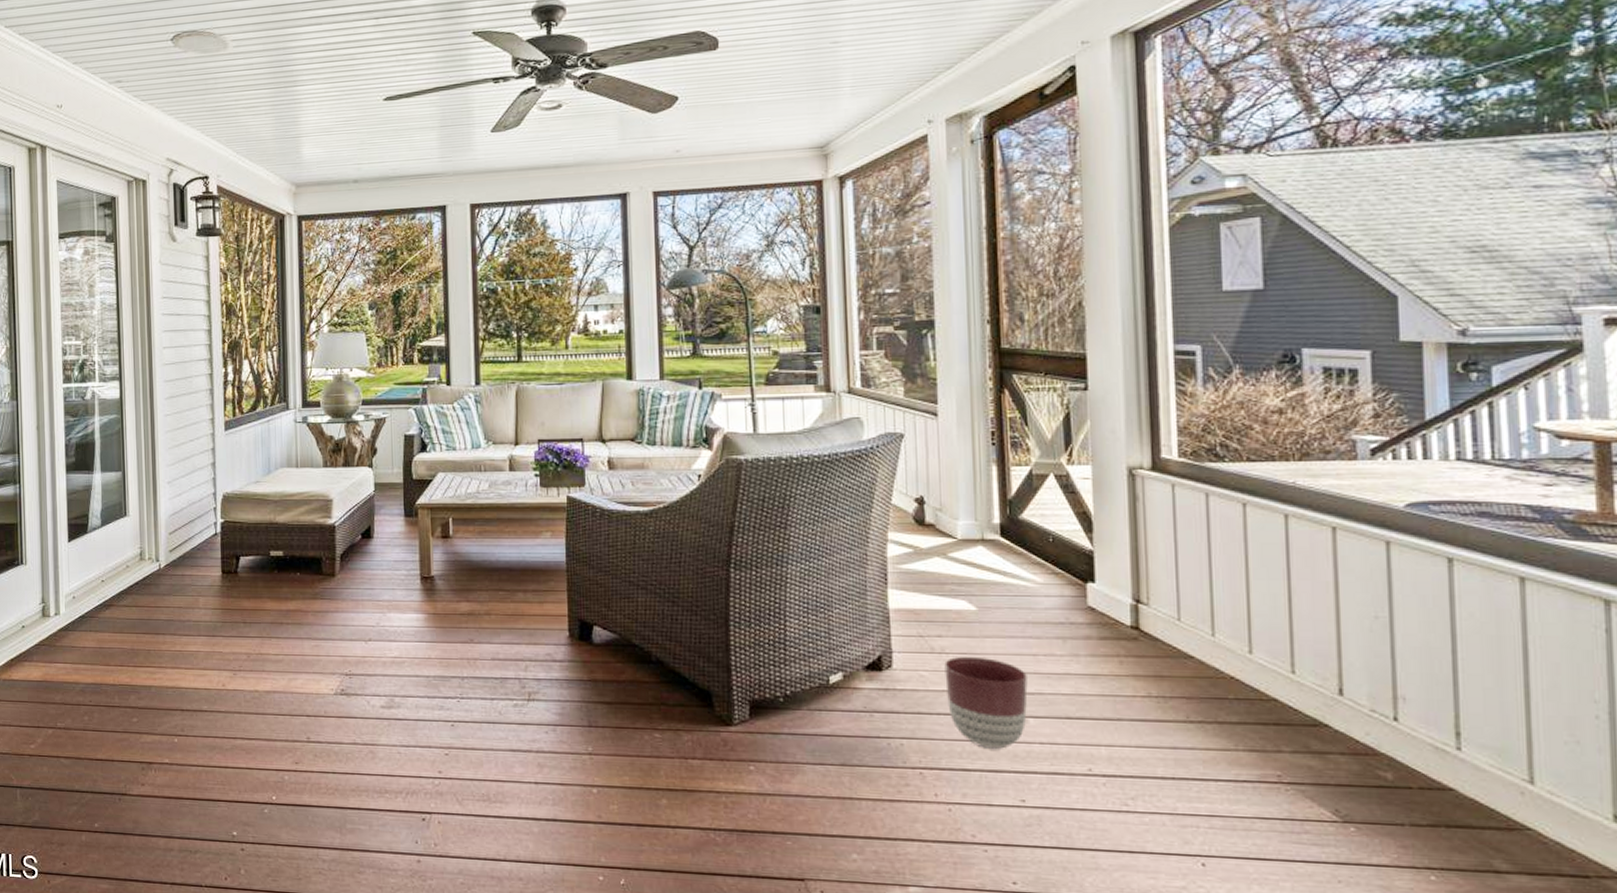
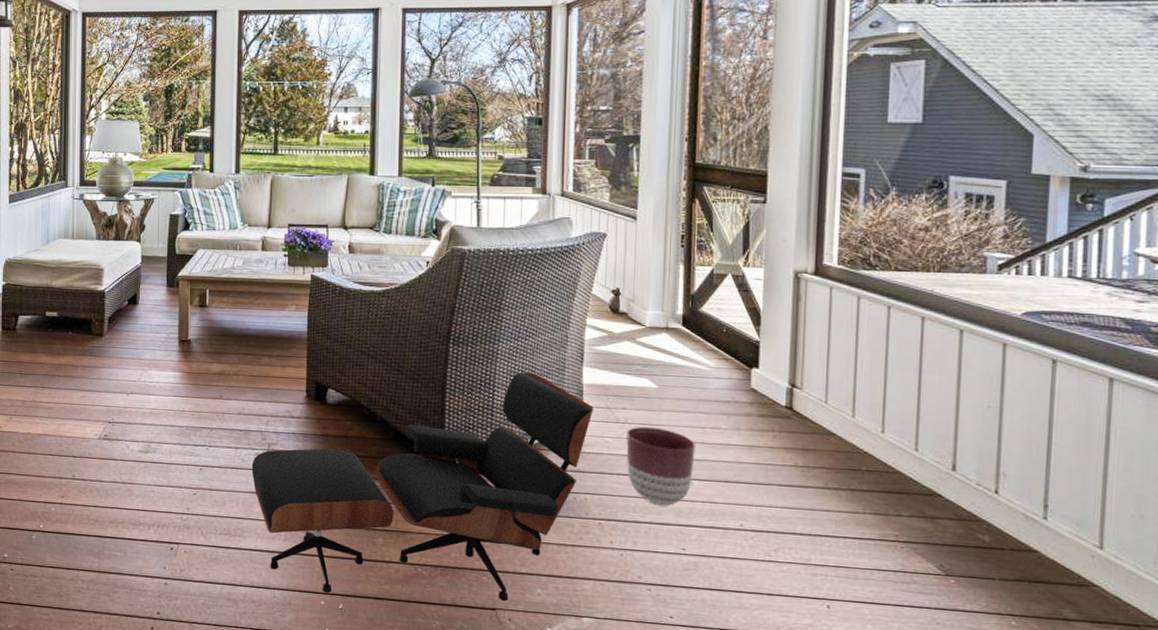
lounge chair: none [510,597,904,870] -> present [251,372,594,602]

